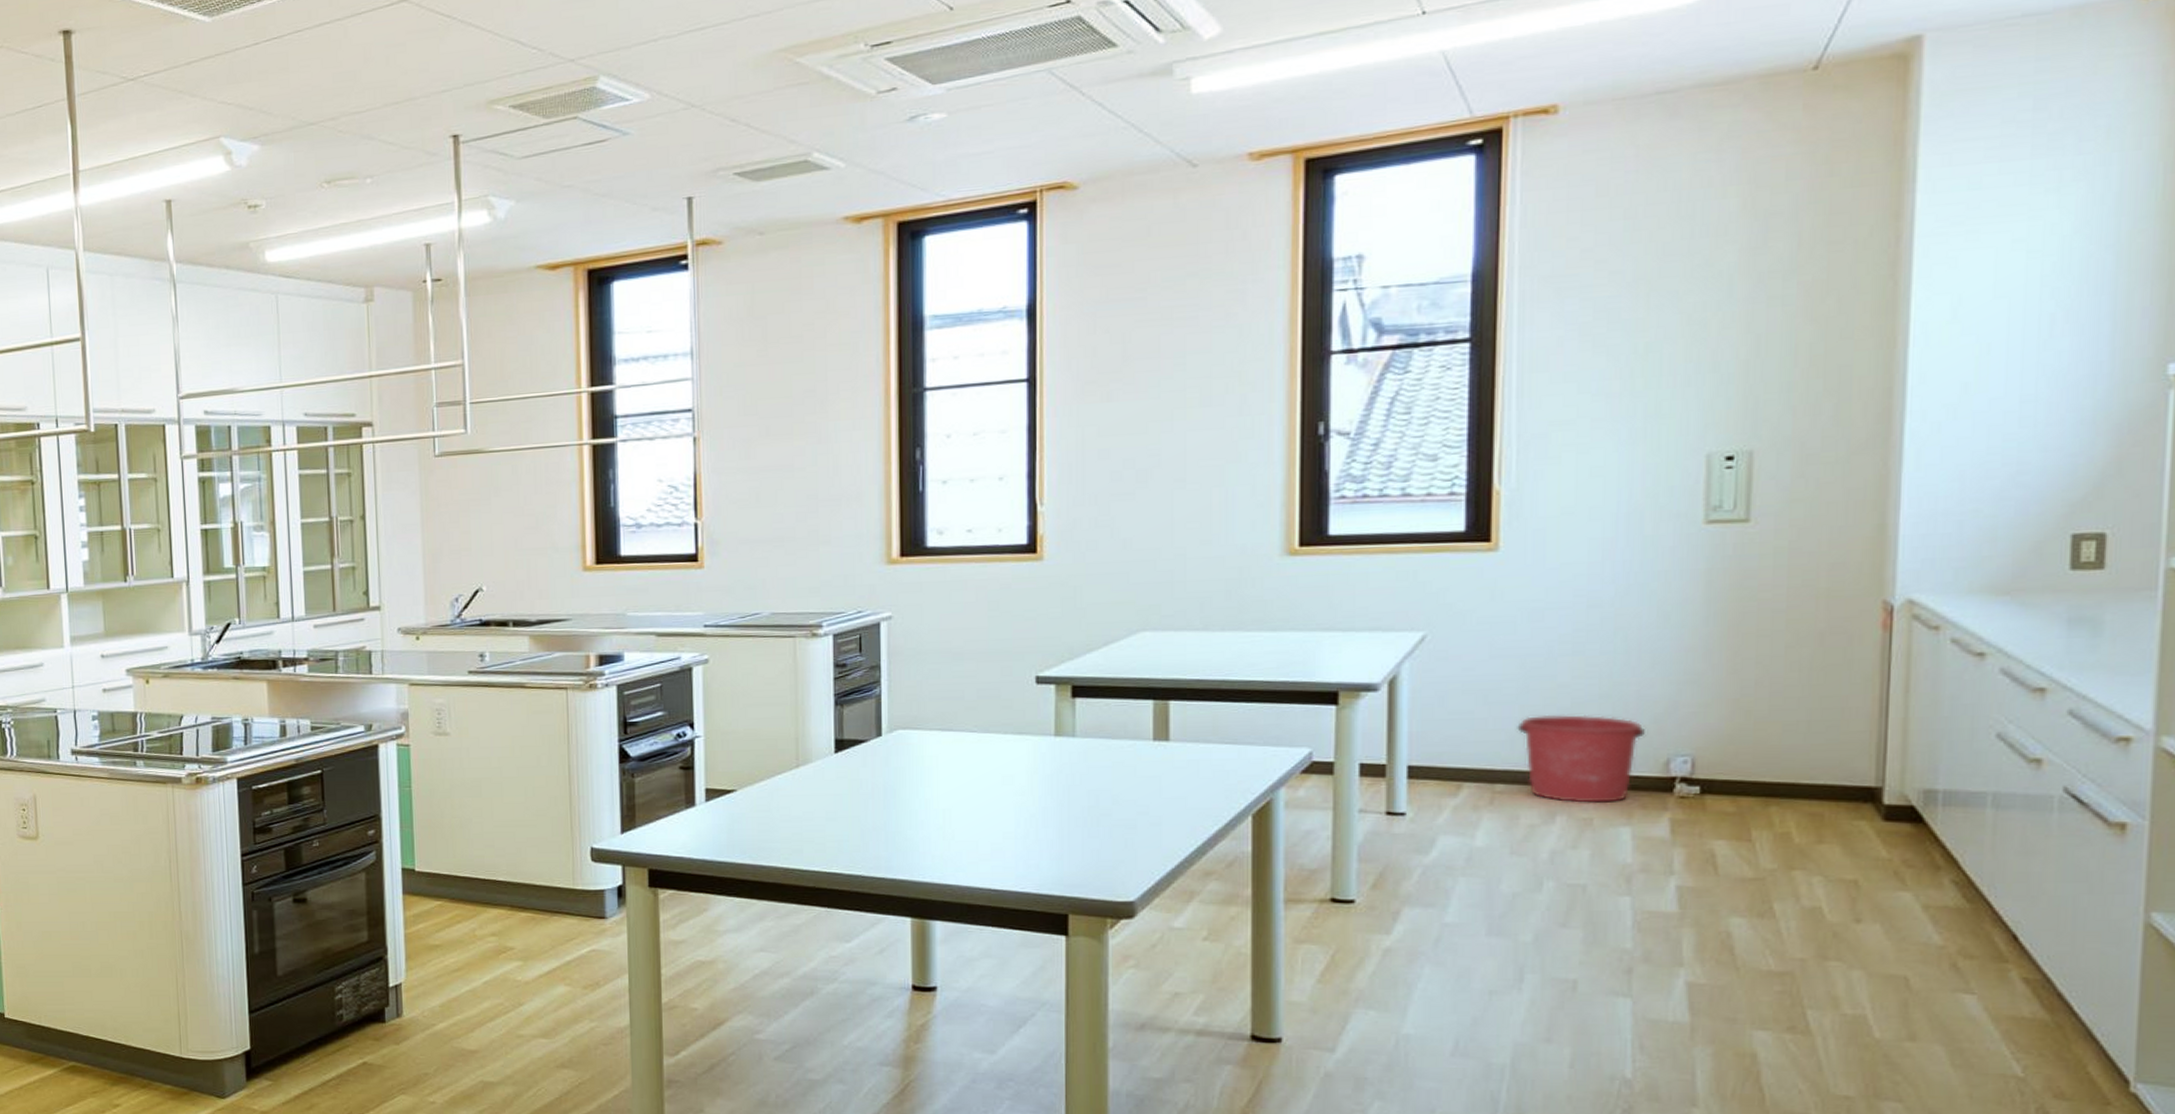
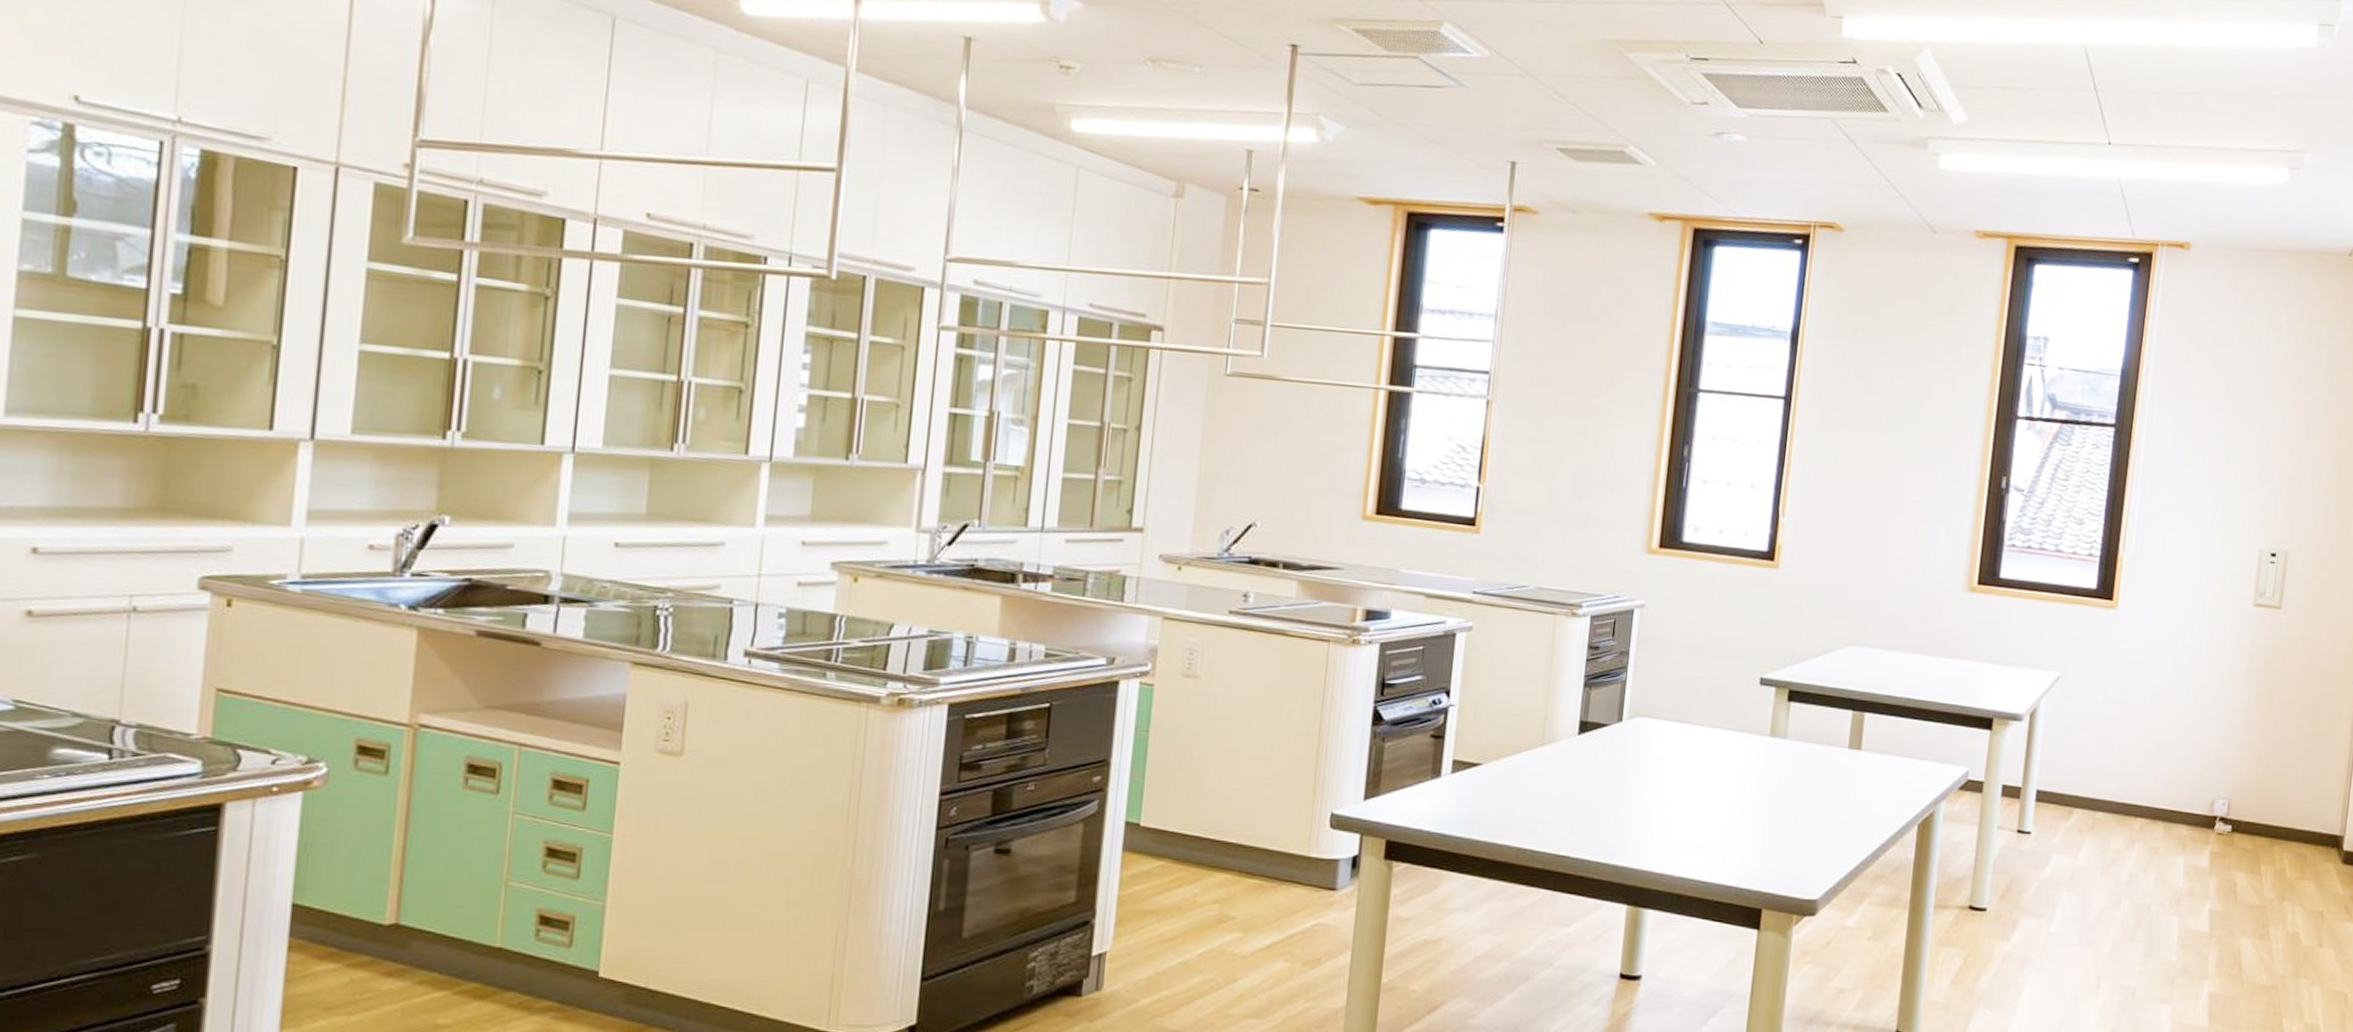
bucket: present [1517,714,1645,803] -> none [2116,754,2200,835]

